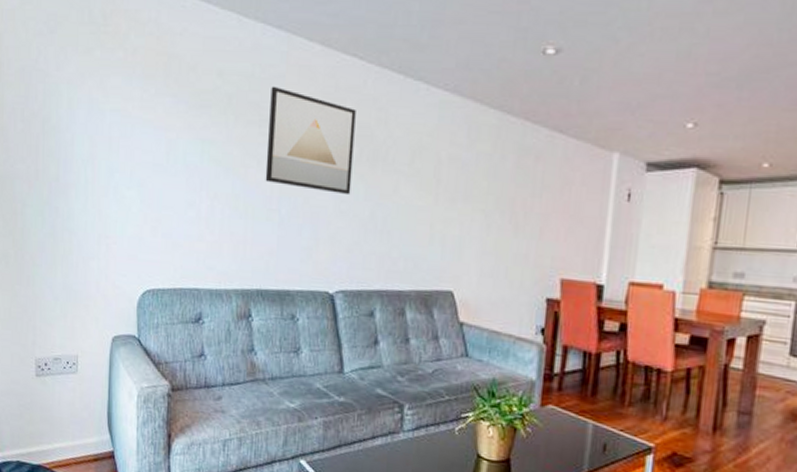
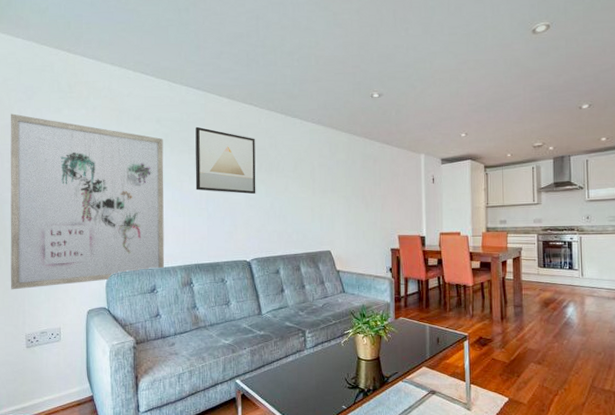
wall art: none [19,52,225,299] -> present [10,113,165,290]

